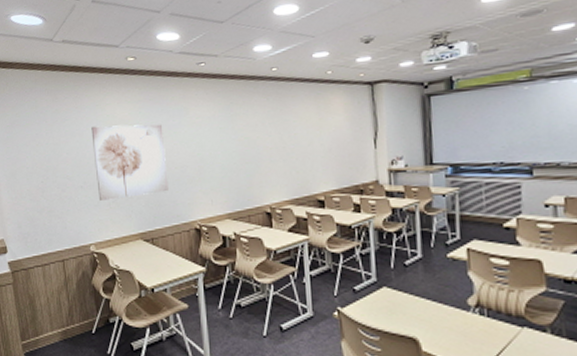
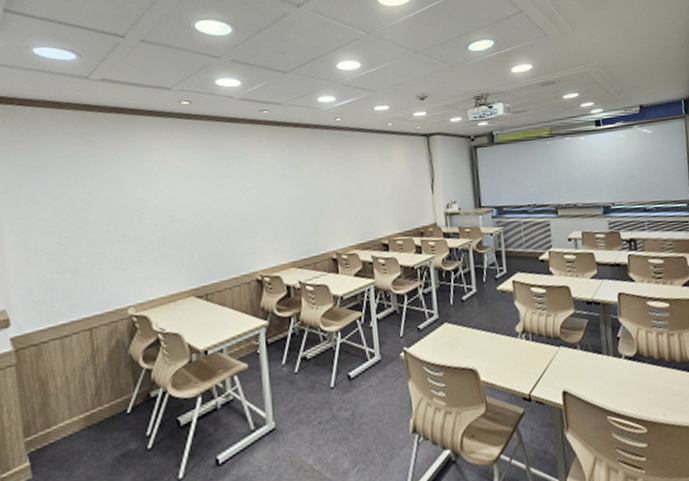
wall art: present [91,124,168,200] -> none [134,171,226,255]

